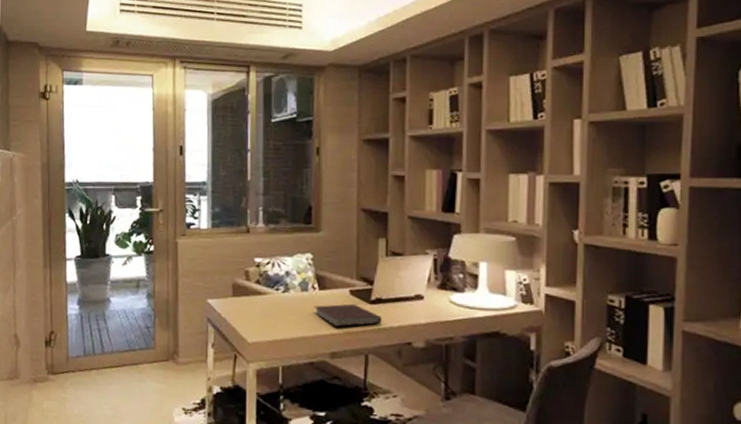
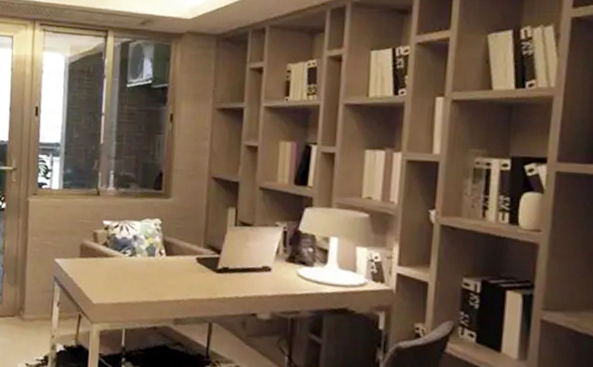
notebook: present [314,303,382,327] -> none [160,271,228,294]

